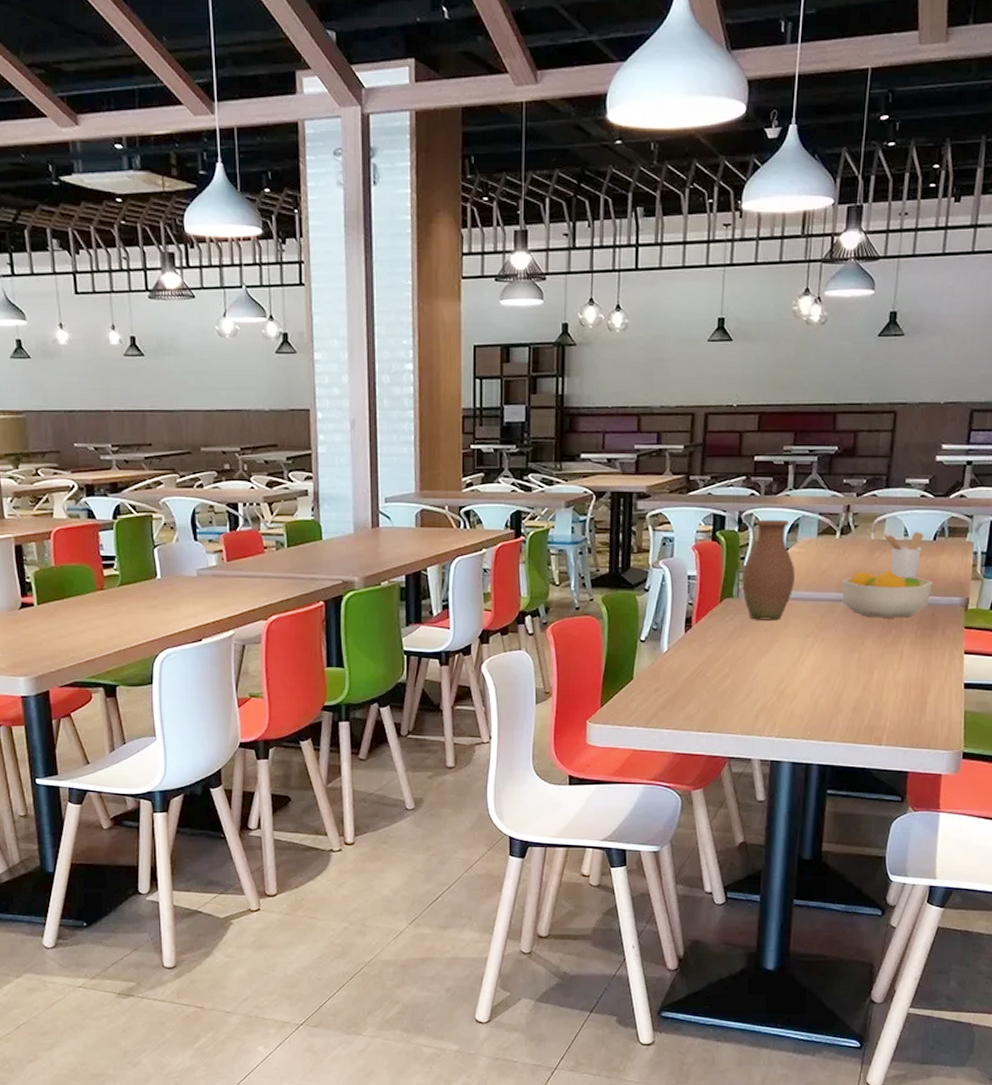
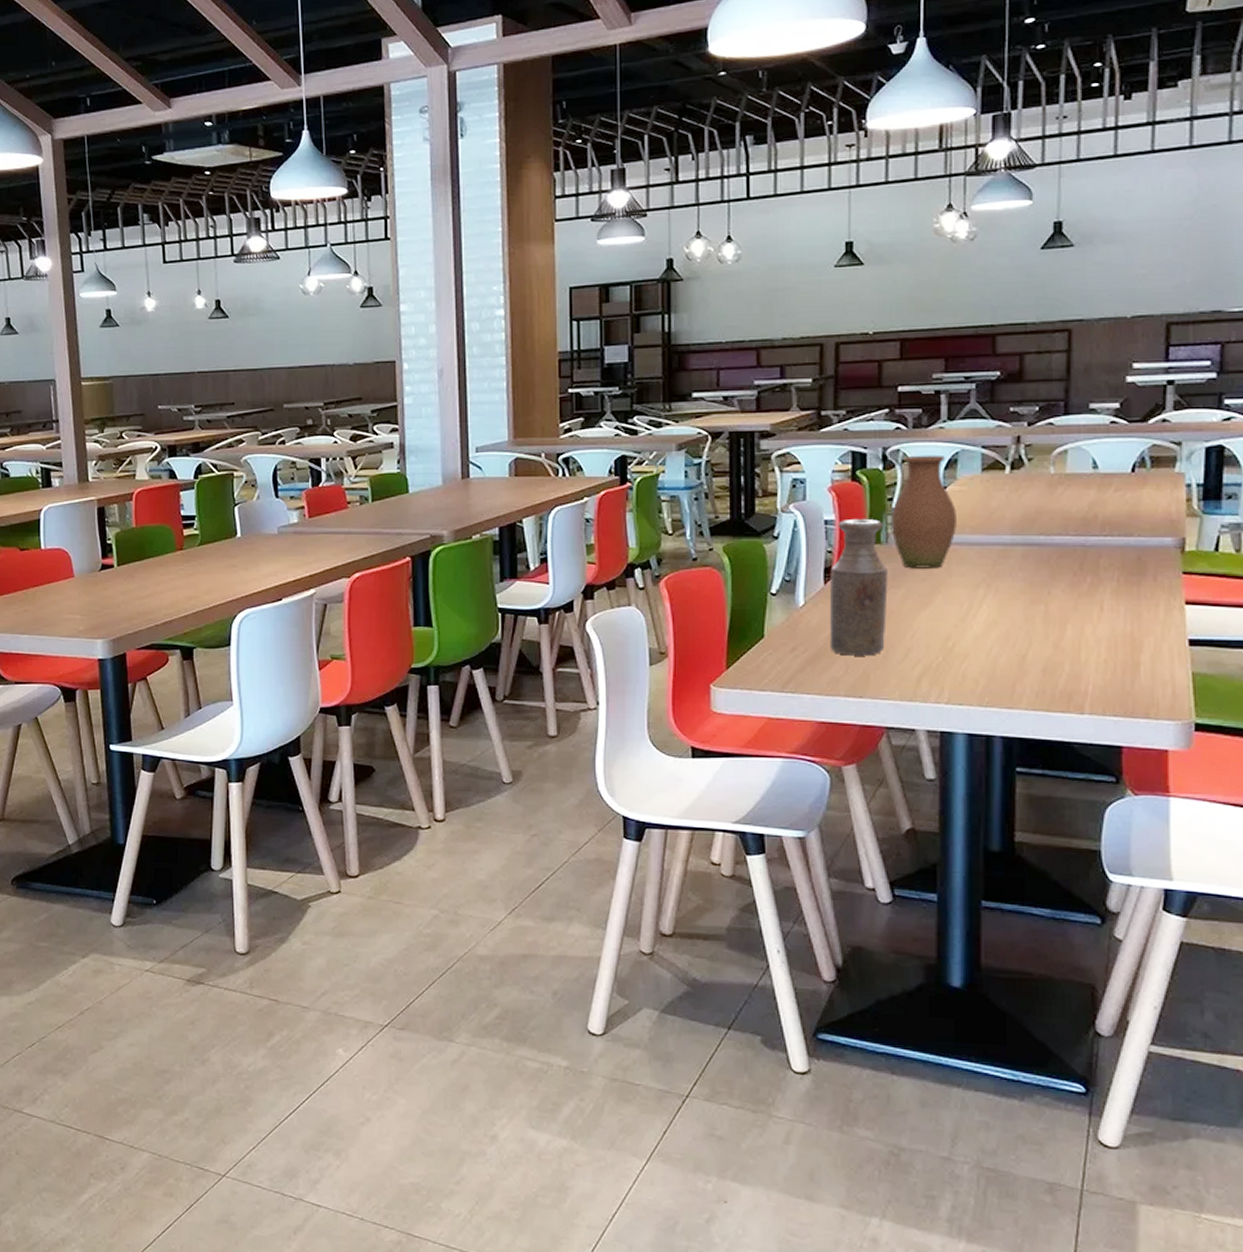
bottle: none [686,574,737,696] -> present [829,518,888,656]
fruit bowl: present [841,570,933,618] -> none [1016,508,1136,563]
utensil holder: present [883,532,924,578] -> none [1065,463,1118,517]

